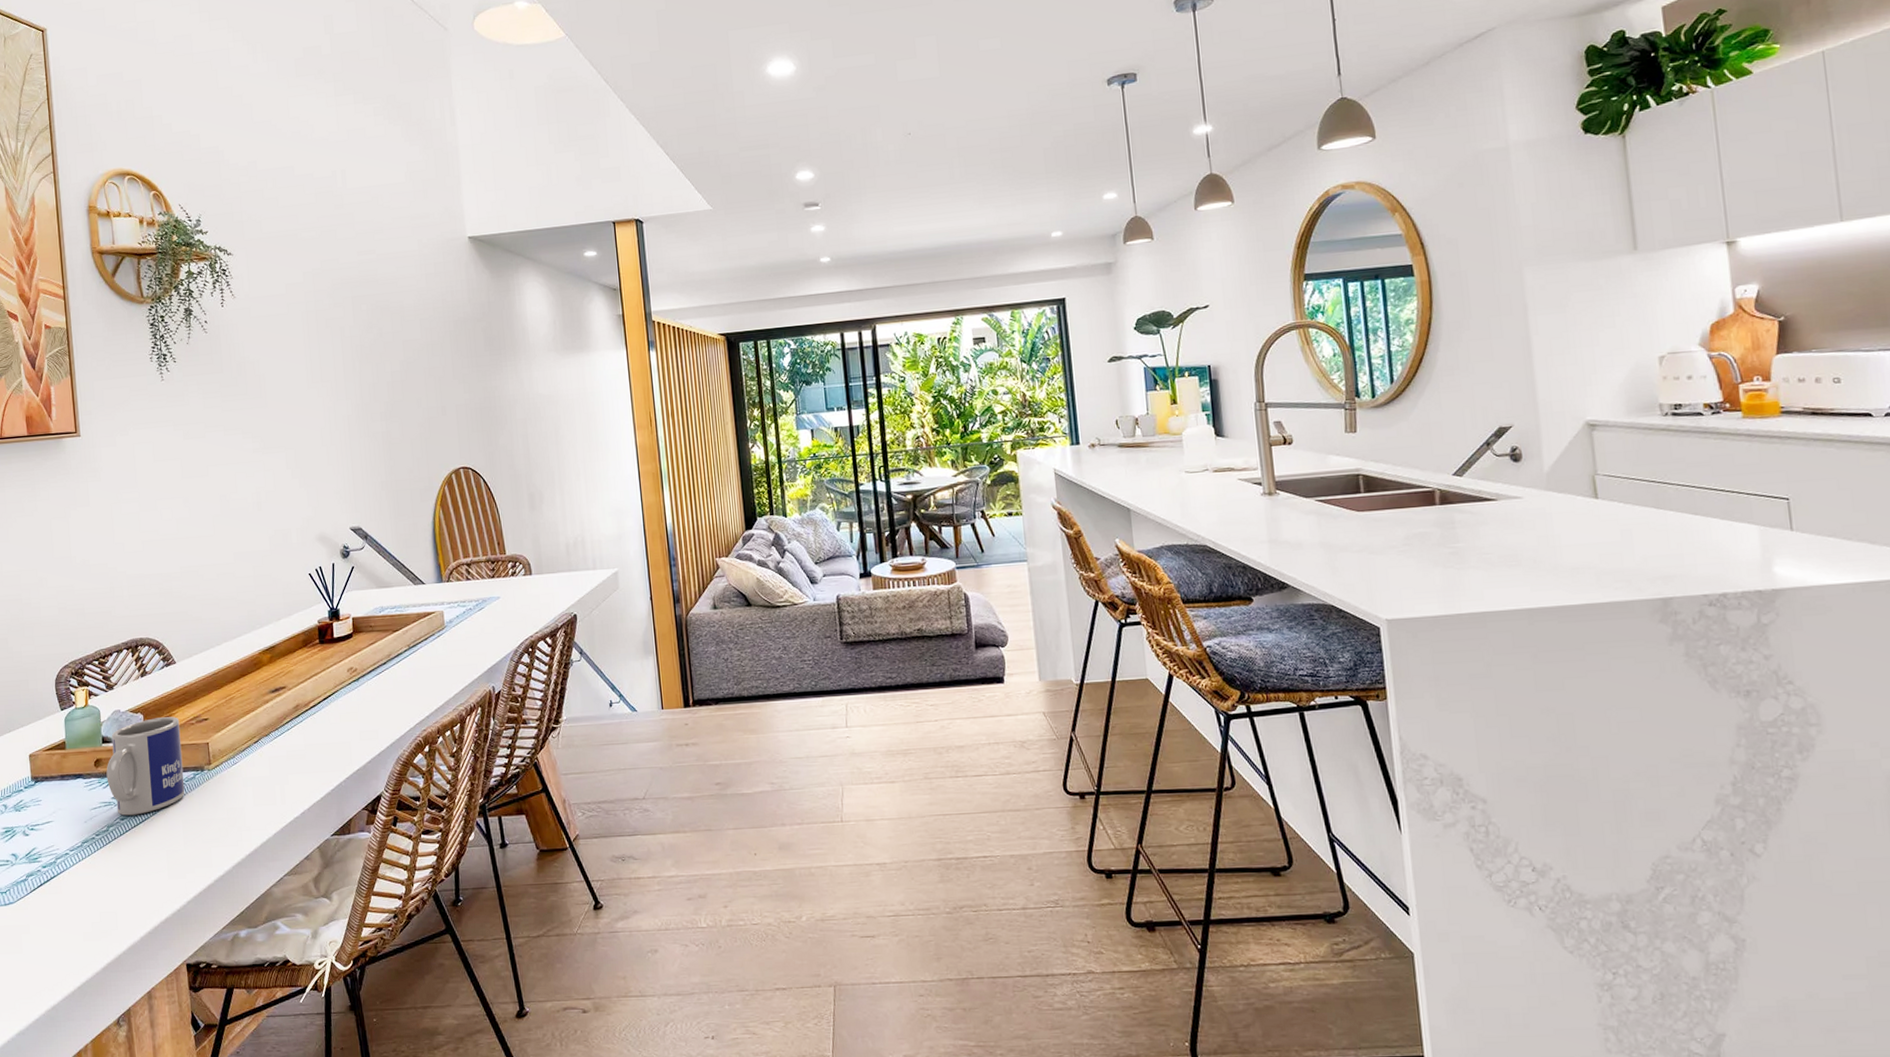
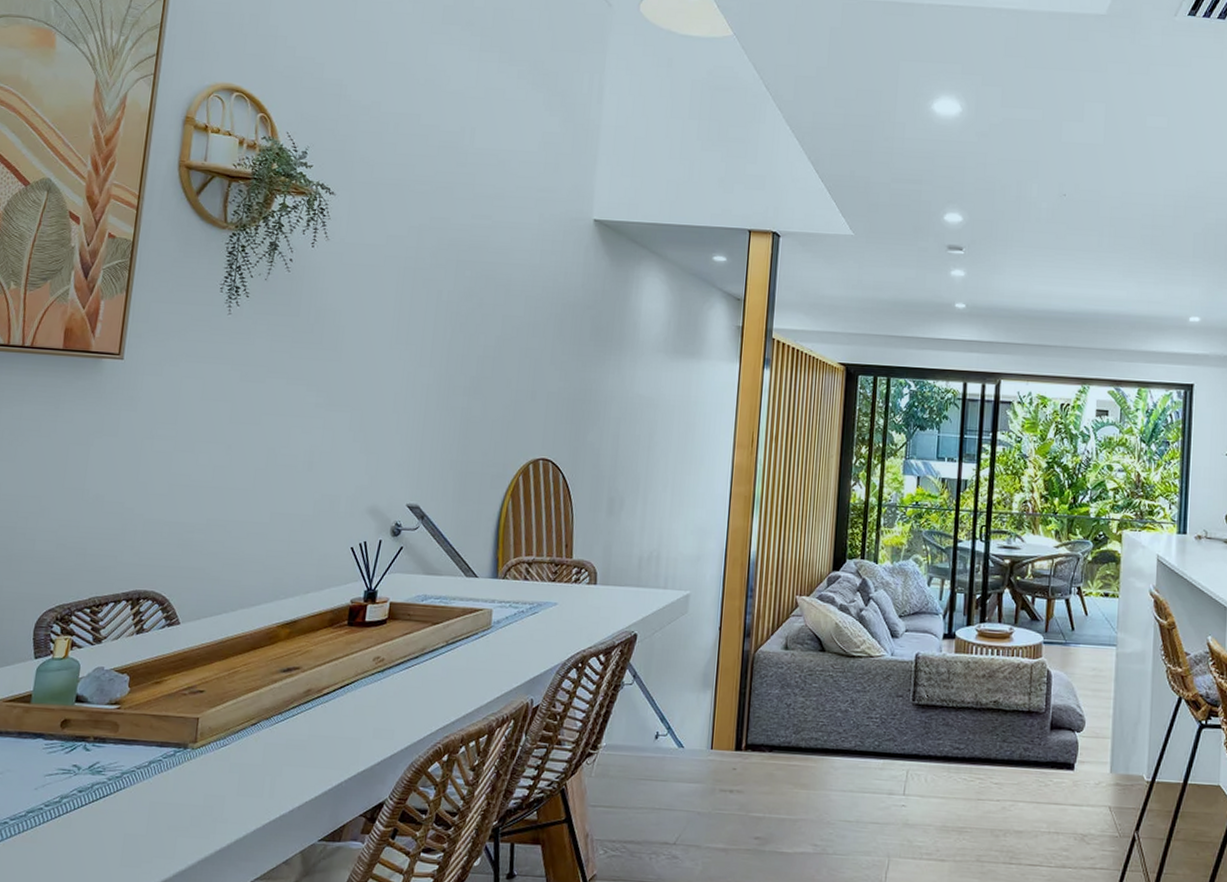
mug: present [106,717,185,816] -> none [71,682,171,789]

